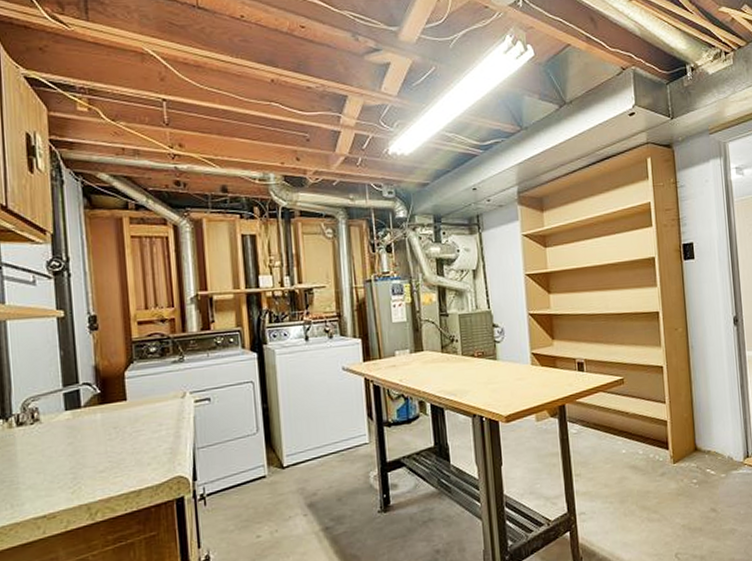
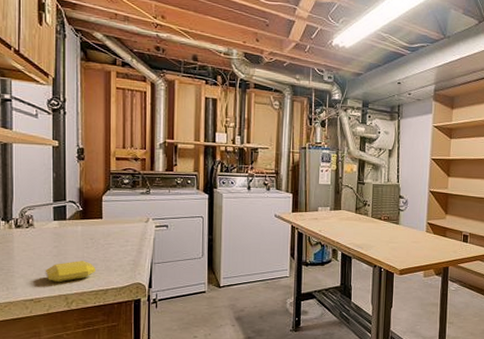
soap bar: none [58,457,124,490] -> present [45,261,96,283]

